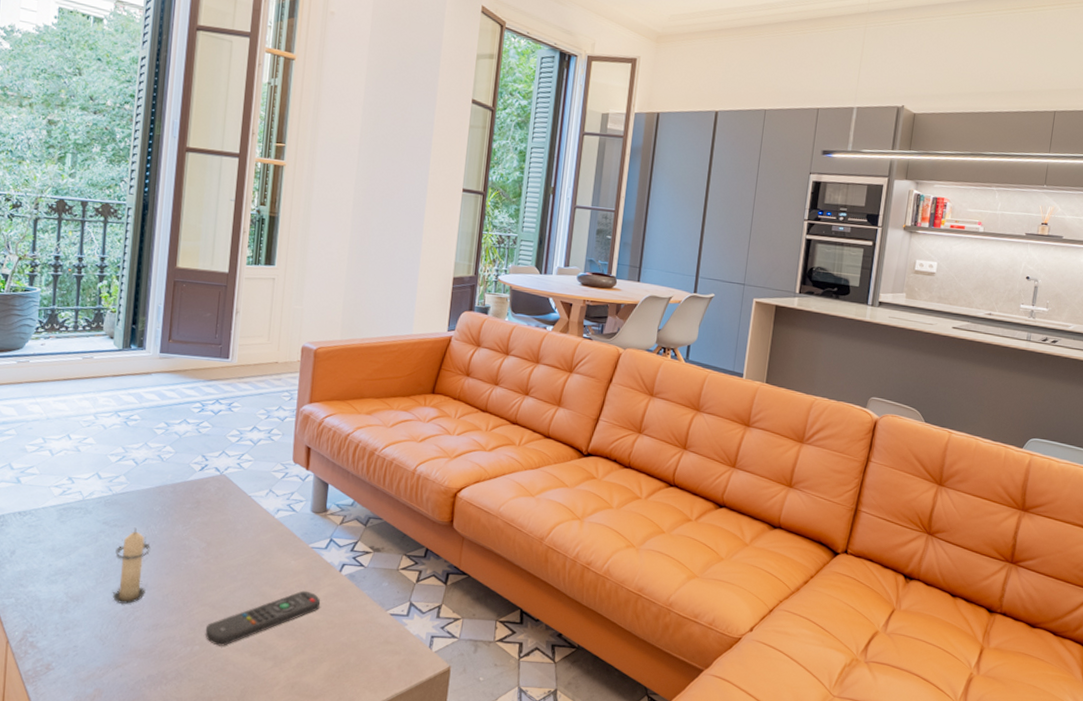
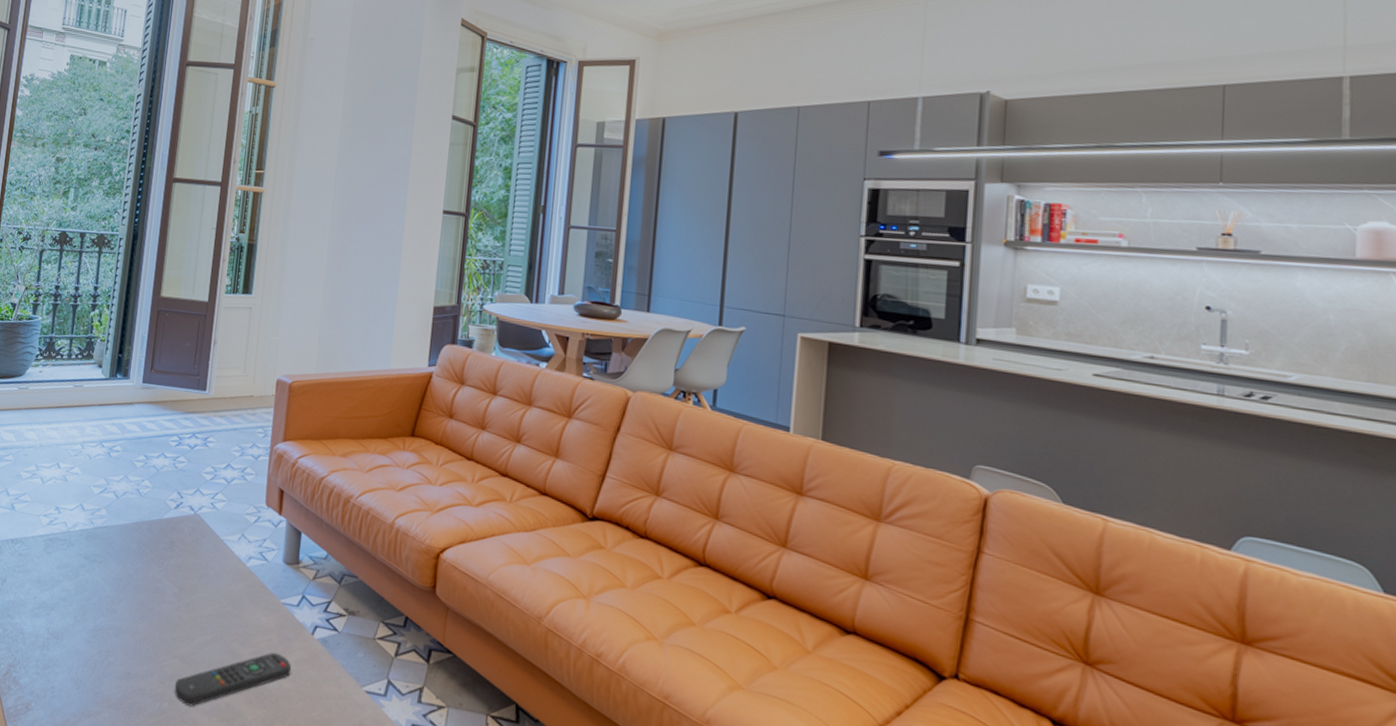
candle: present [112,527,151,605] -> none [89,564,126,647]

